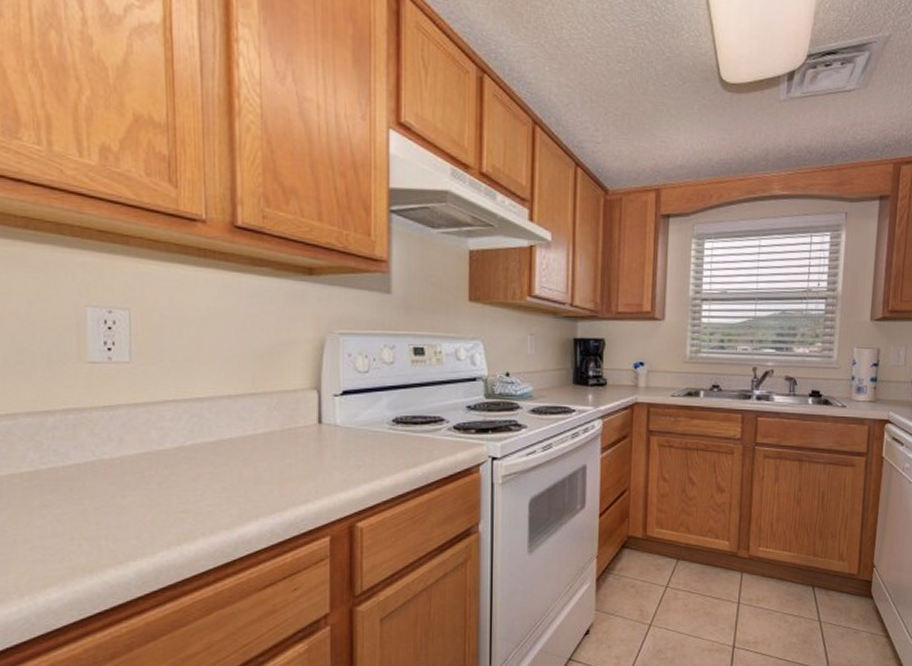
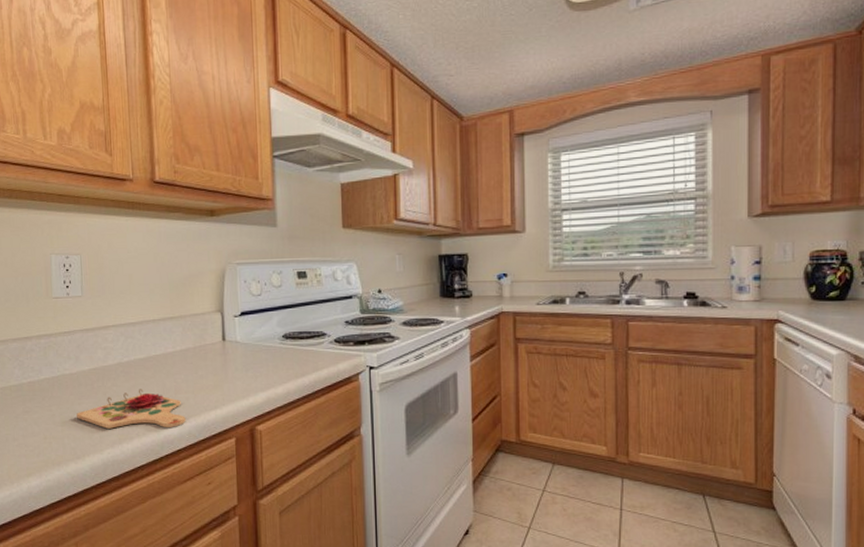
cutting board: none [119,479,268,527] -> present [77,389,186,429]

